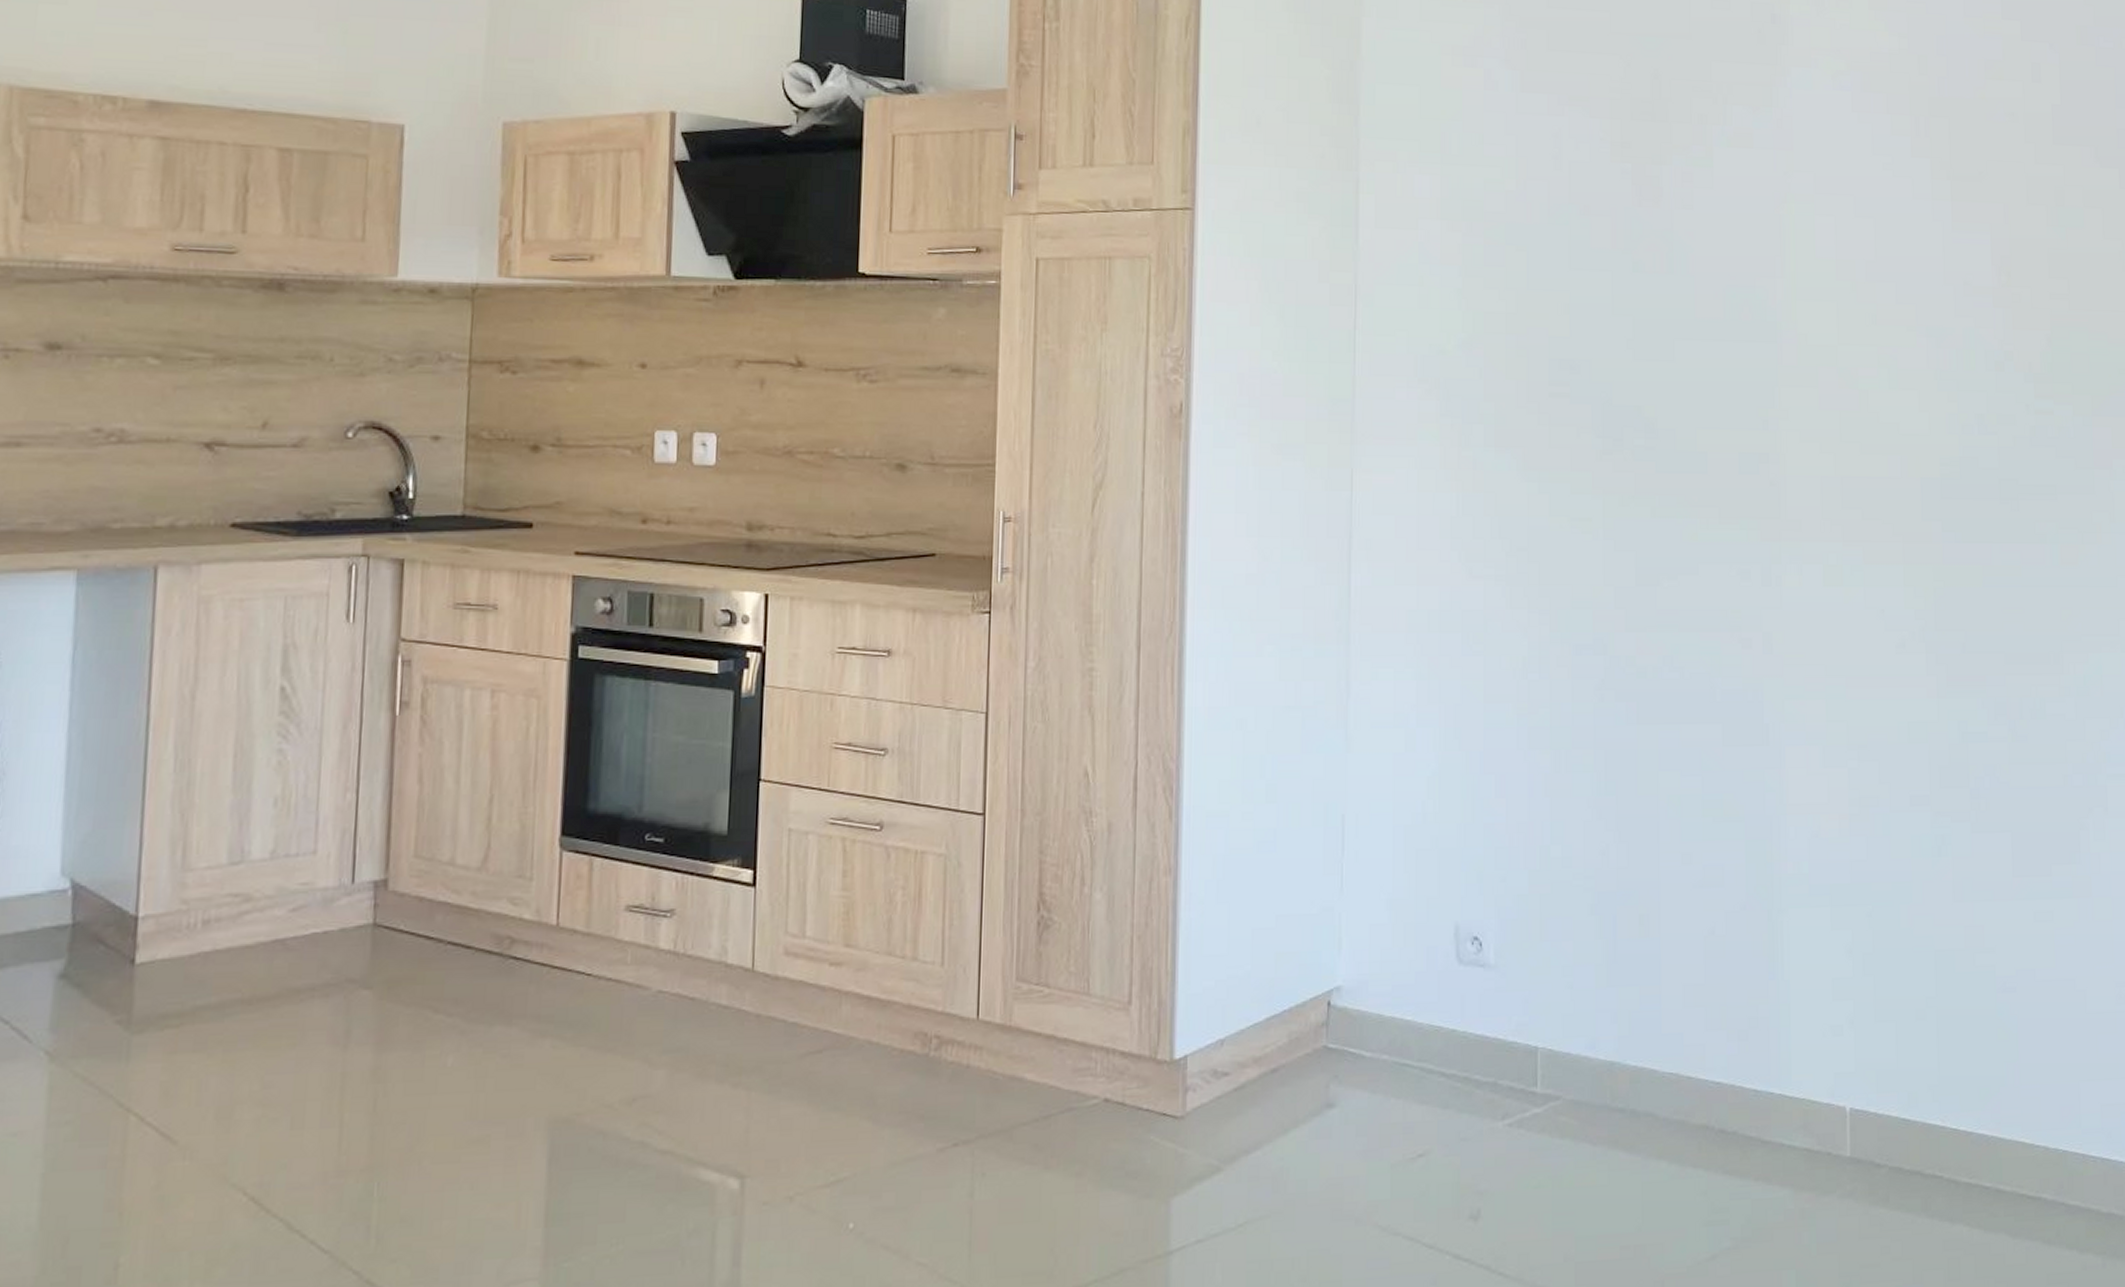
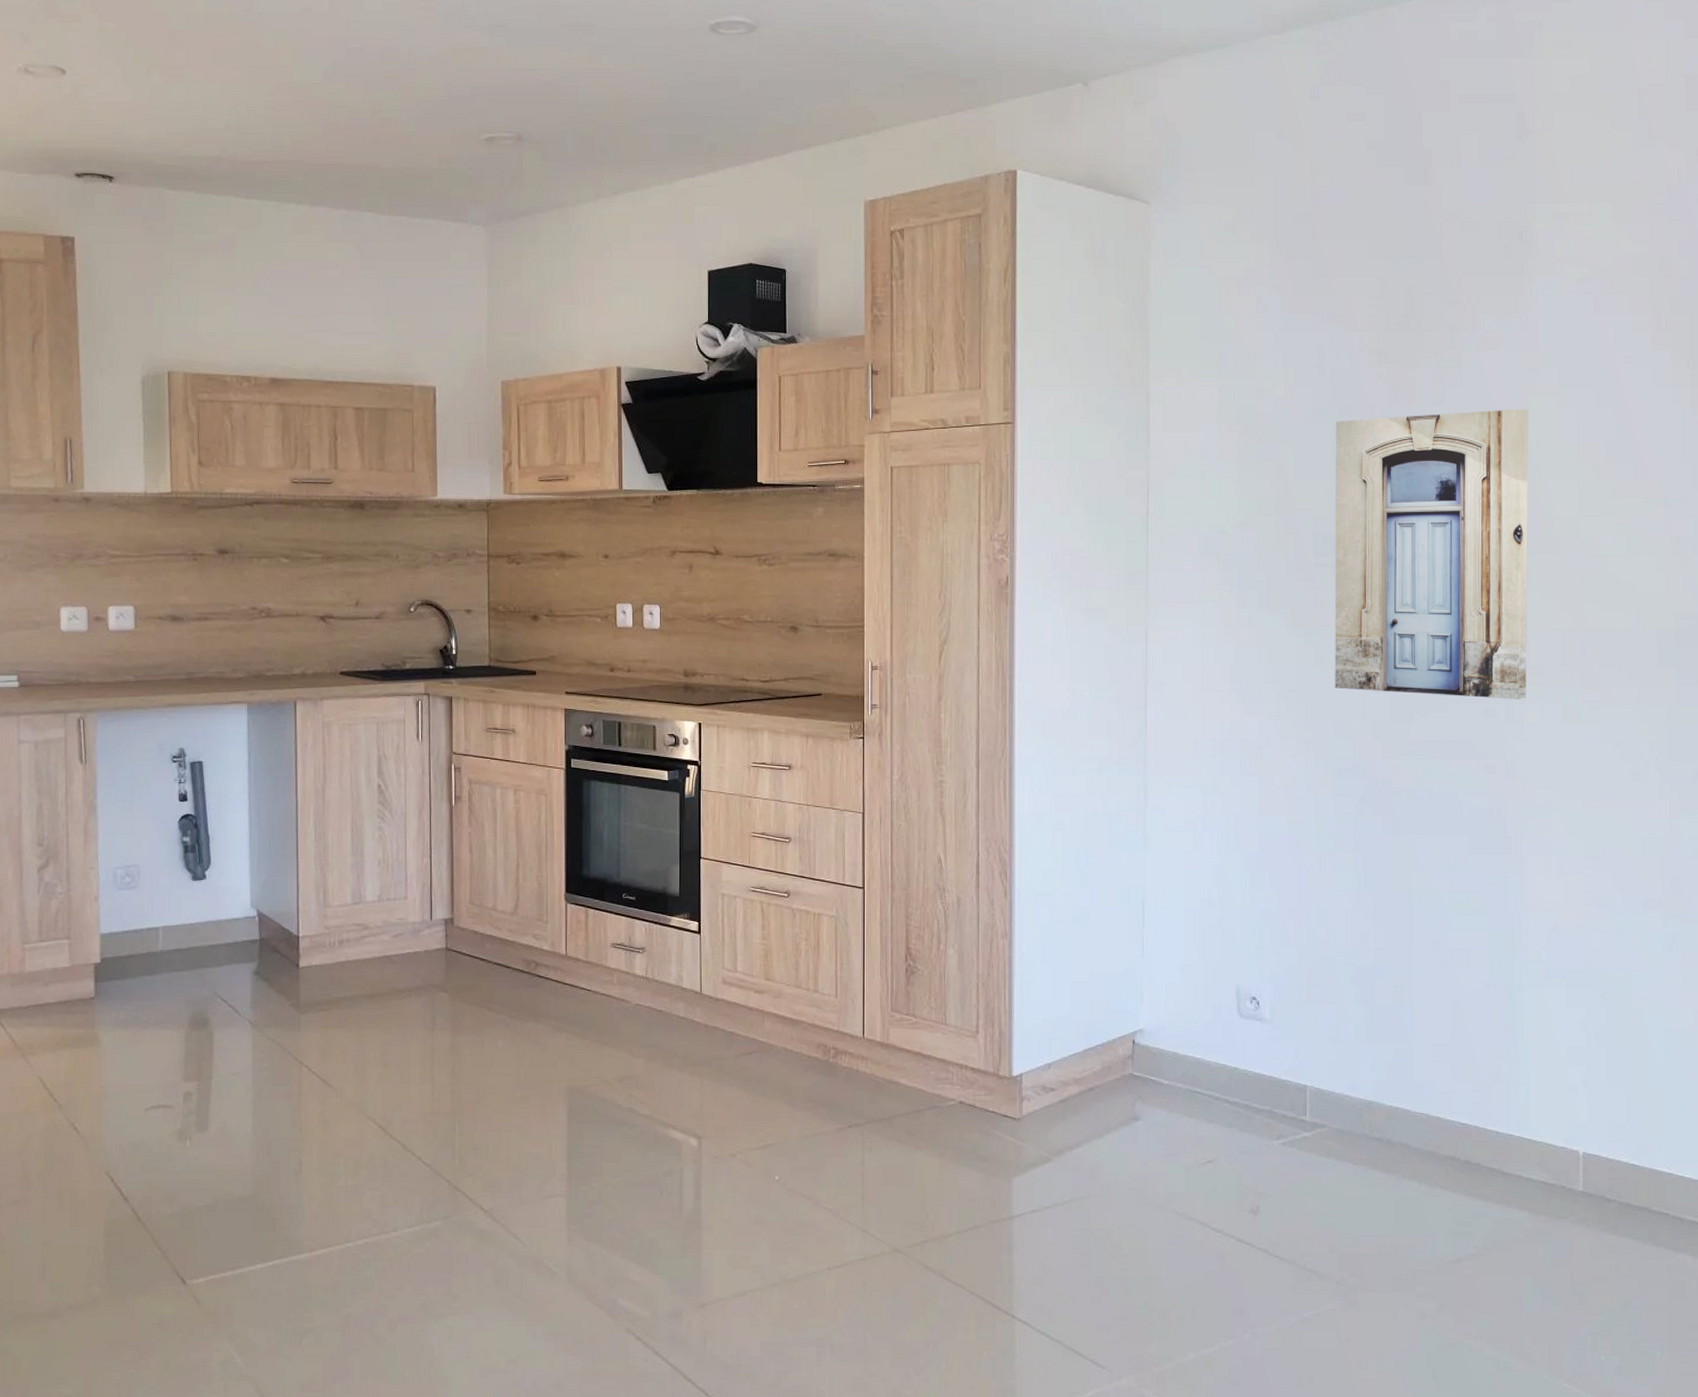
wall art: none [1572,217,1784,559] -> present [1334,409,1529,699]

